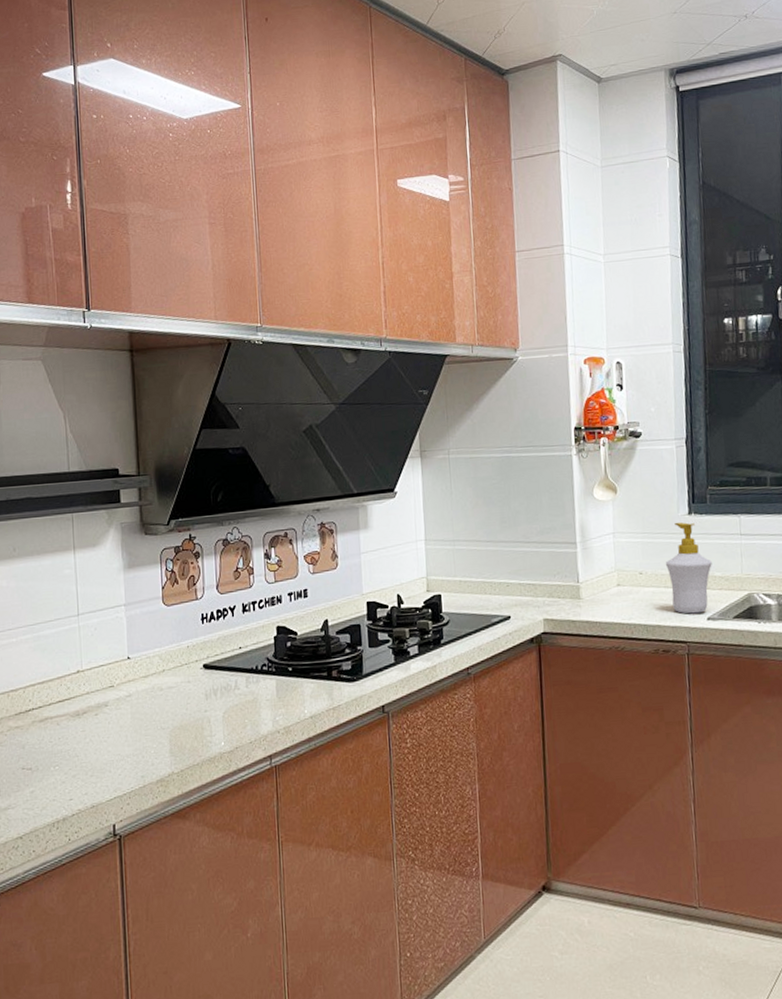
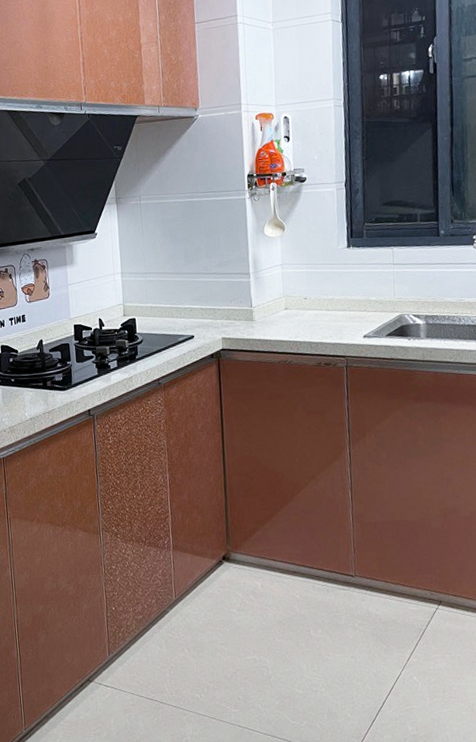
soap bottle: present [665,522,712,614] -> none [326,254,368,333]

